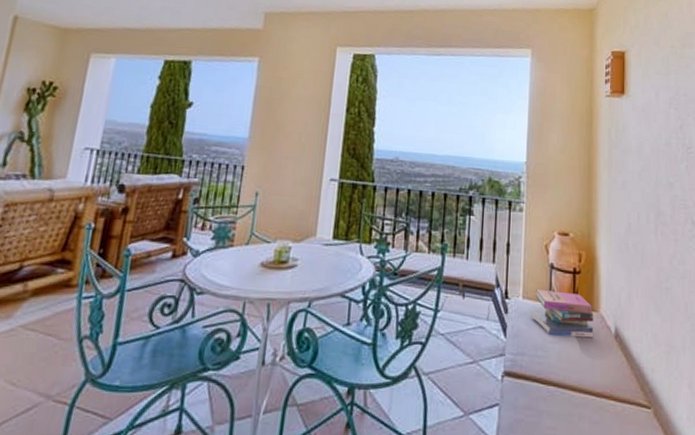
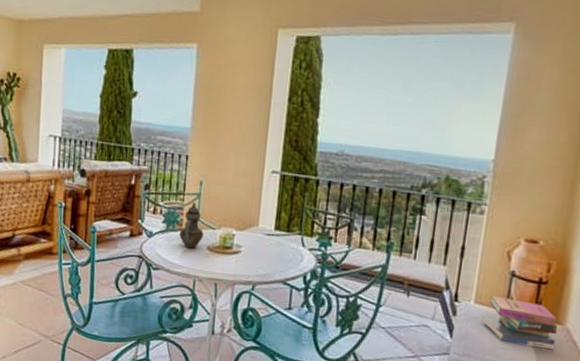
teapot: none [229,214,257,266] -> present [179,201,204,249]

